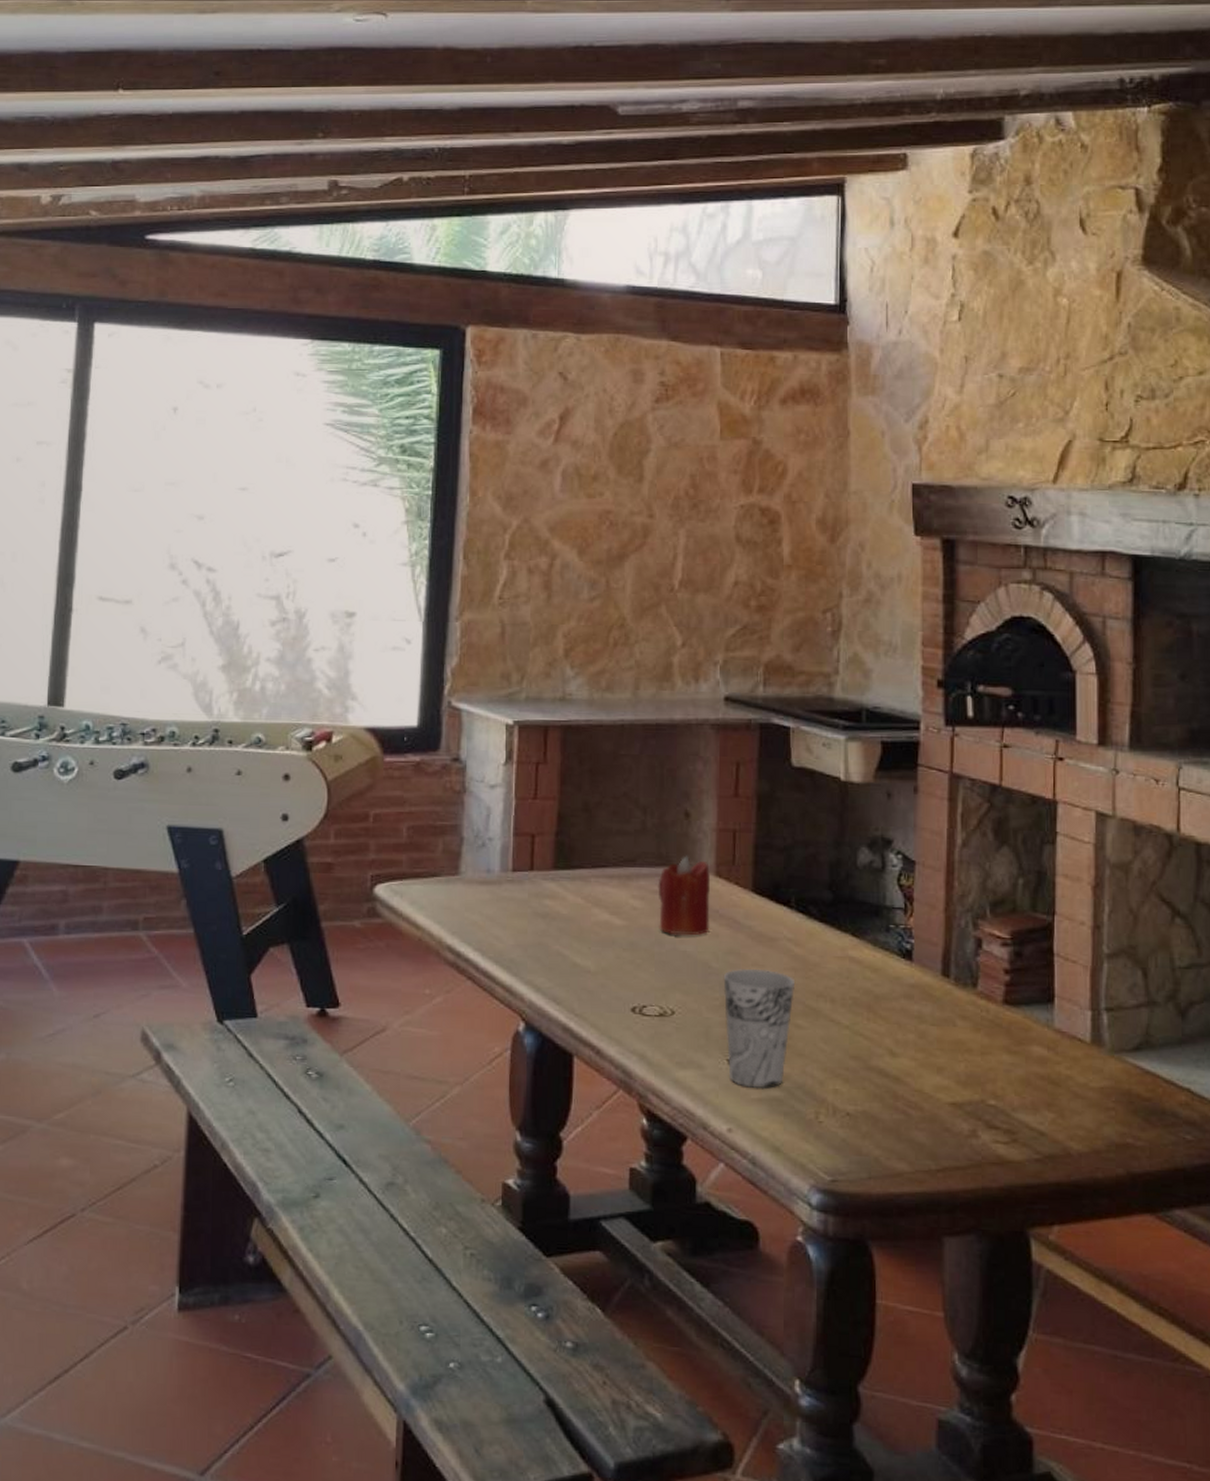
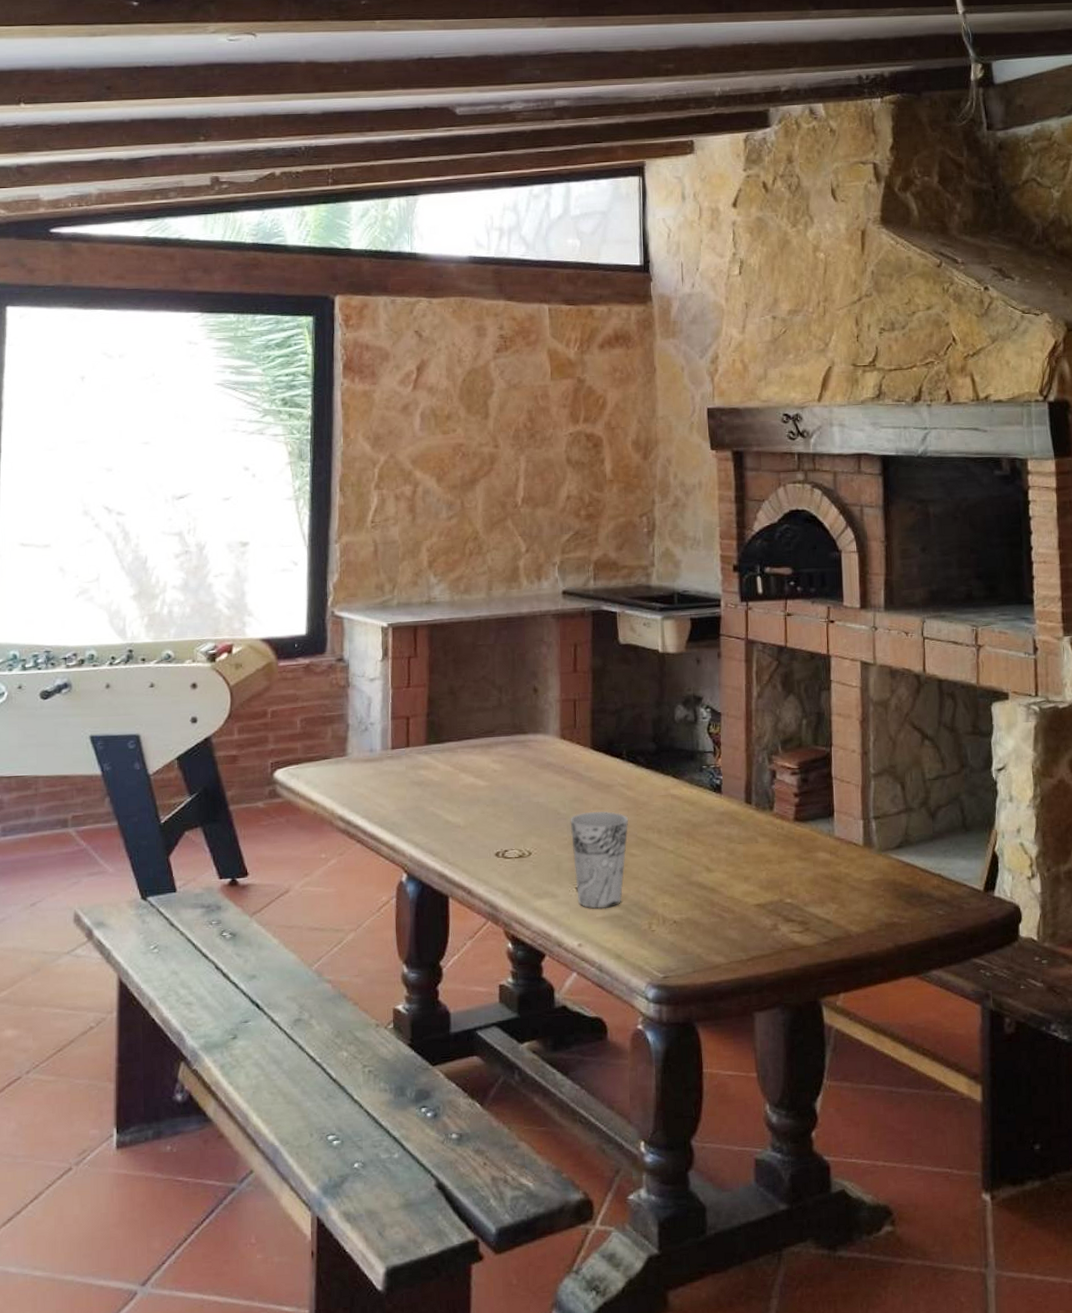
candle: present [658,856,711,936] -> none [513,724,558,790]

